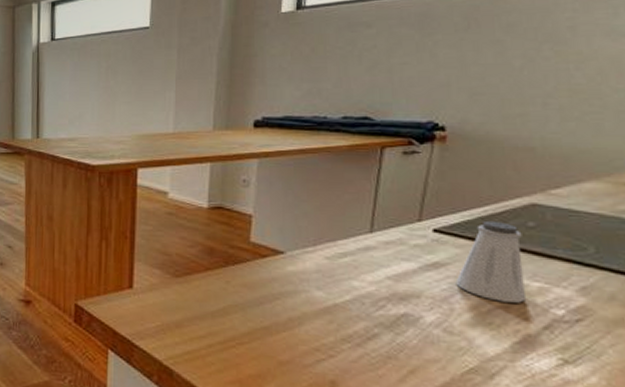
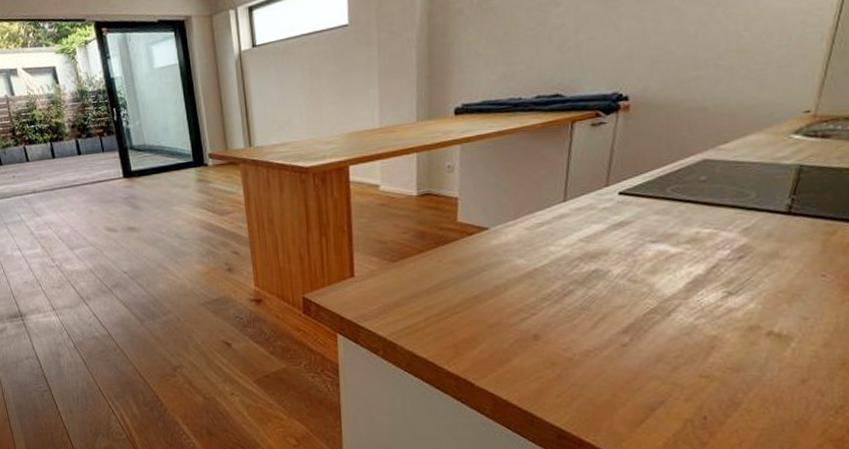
saltshaker: present [455,220,526,303] -> none [638,179,697,250]

